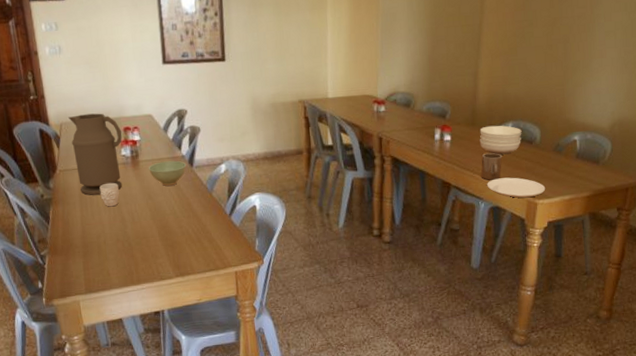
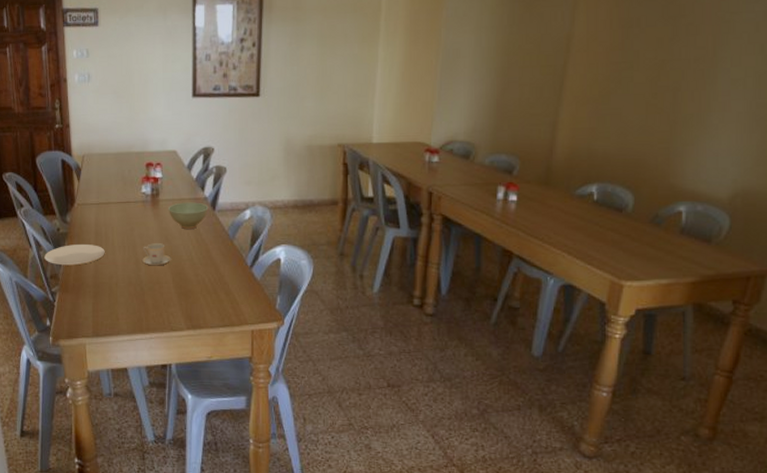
plate: none [30,207,91,230] -> present [44,243,105,266]
water jug: present [68,113,123,195] -> none [91,146,144,233]
cup: present [99,182,120,207] -> none [116,221,137,247]
teacup: none [127,201,155,223] -> present [142,243,171,266]
bowl: present [479,125,522,155] -> none [553,186,609,223]
cup: present [480,153,503,180] -> none [552,220,582,252]
plate: present [487,177,546,198] -> none [559,251,636,278]

